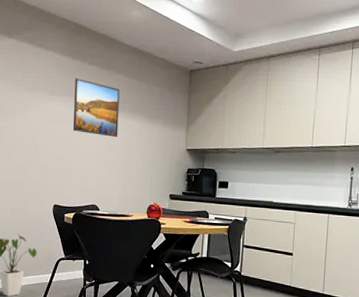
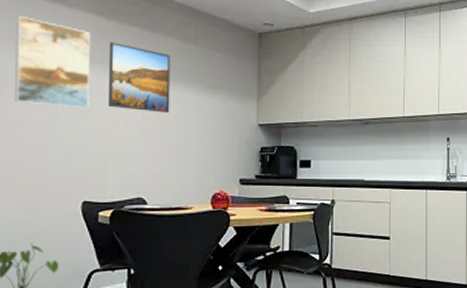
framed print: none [8,57,62,132] -> present [13,15,91,109]

